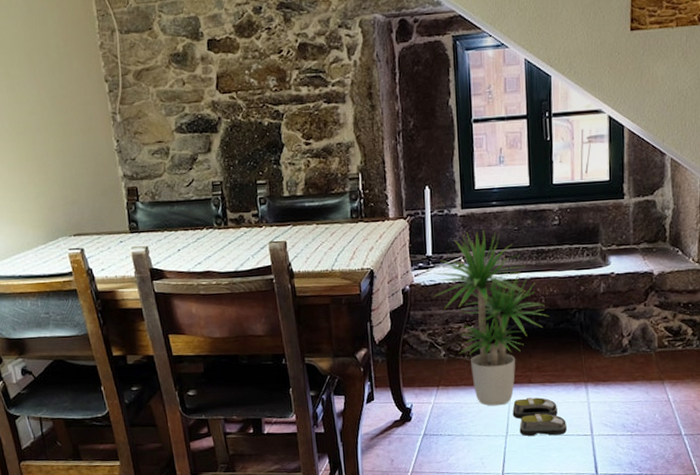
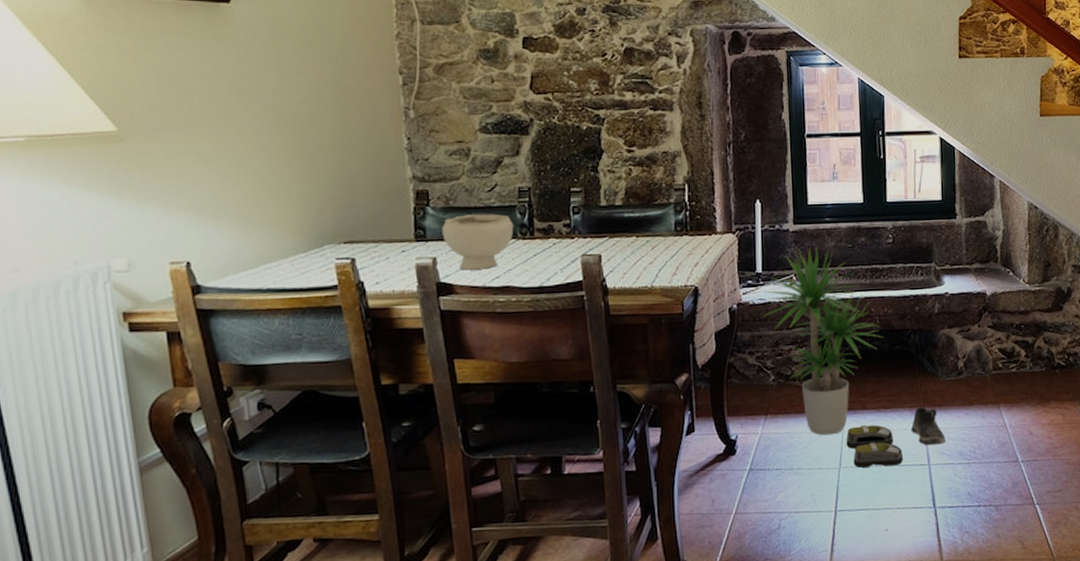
bowl: none [151,206,211,258] -> present [442,213,514,270]
athletic shoe: none [575,381,609,418] -> present [911,406,946,446]

